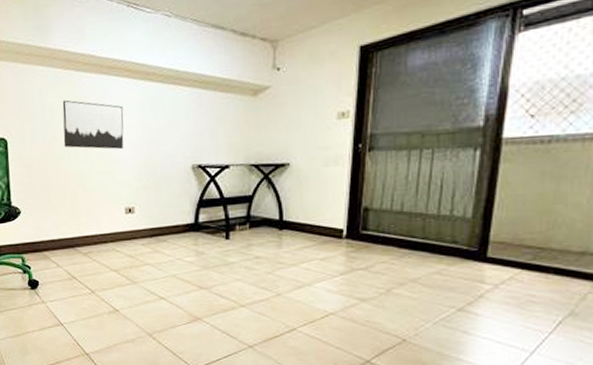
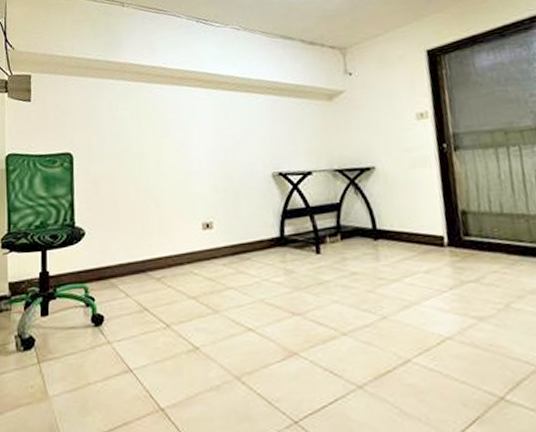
wall art: present [62,99,124,150] -> none [132,111,198,161]

